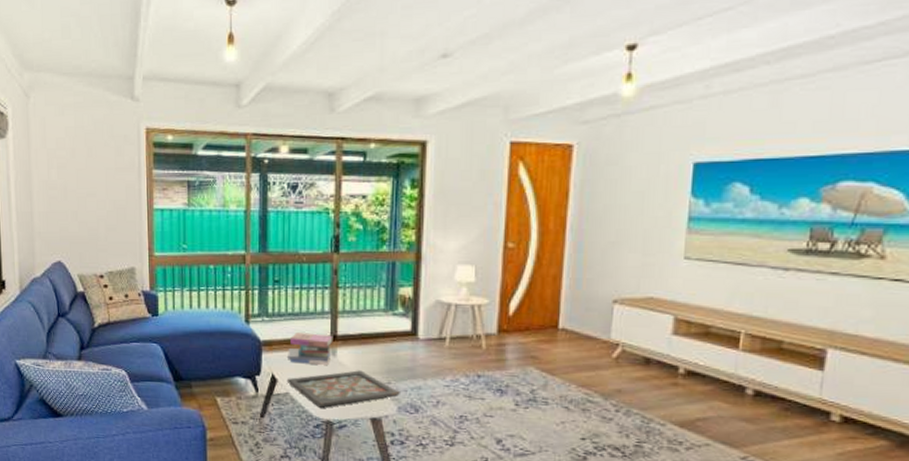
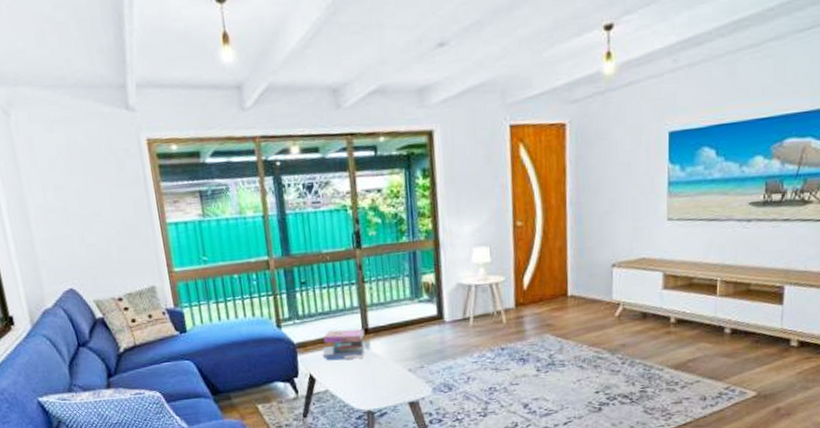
decorative tray: present [286,370,400,408] -> none [324,359,433,400]

